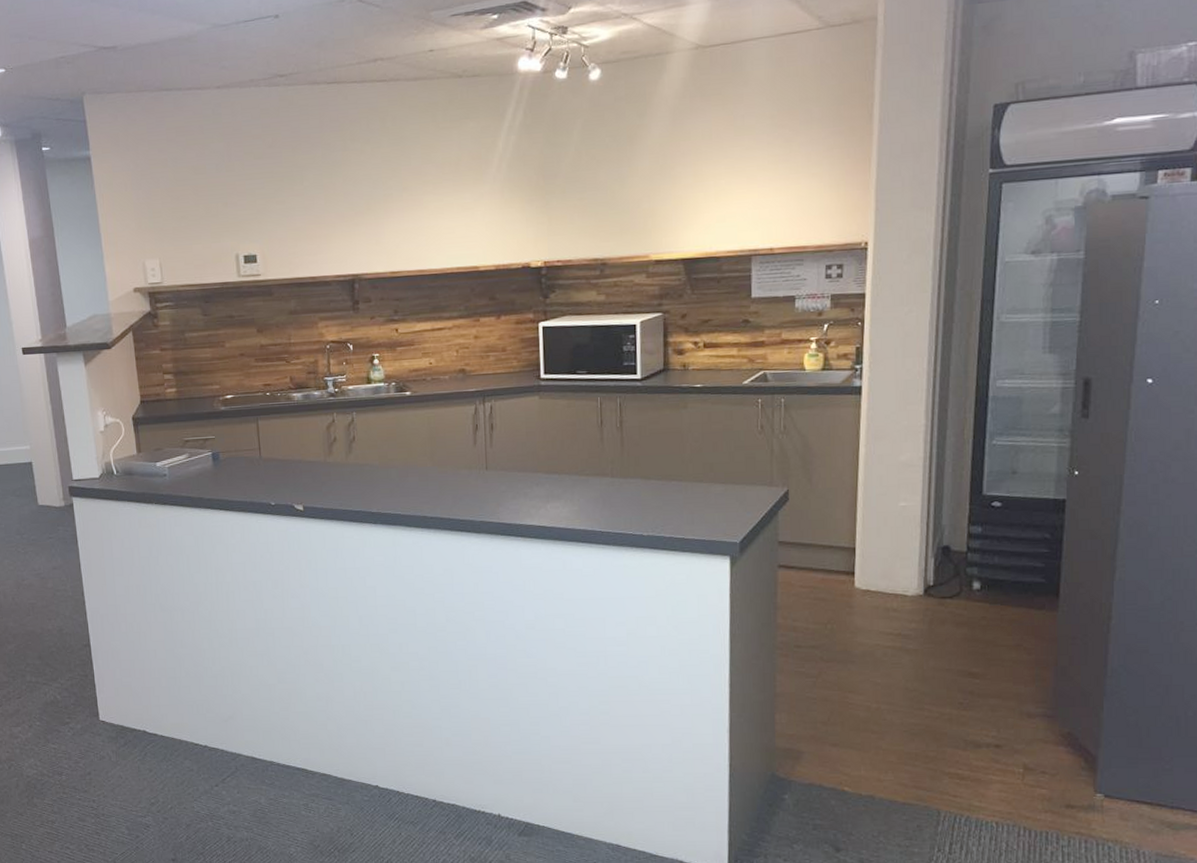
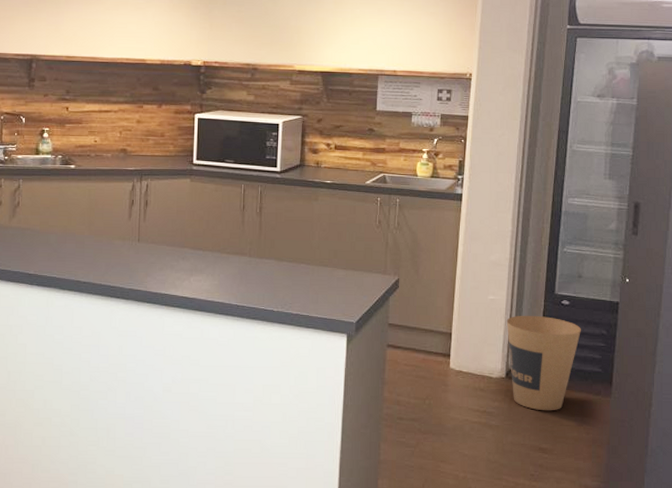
trash can: none [922,521,1017,631] -> present [506,315,581,411]

